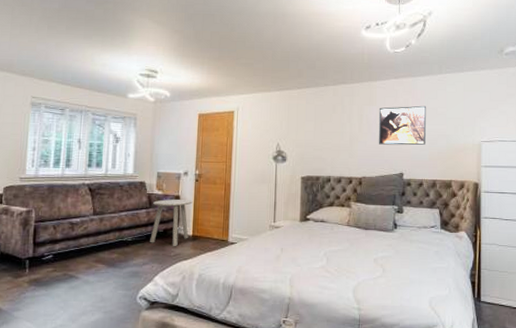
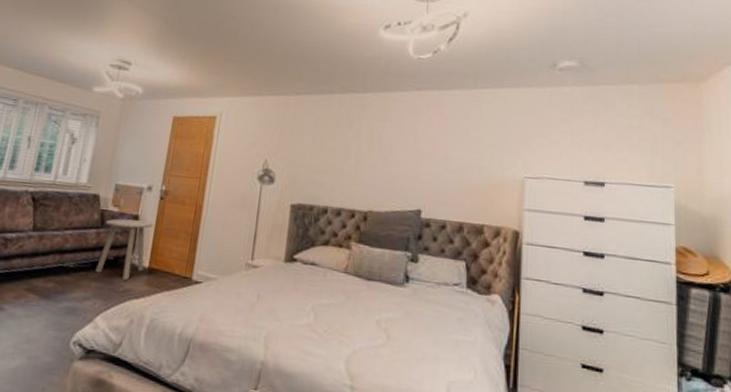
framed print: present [378,105,427,145] -> none [391,125,456,176]

